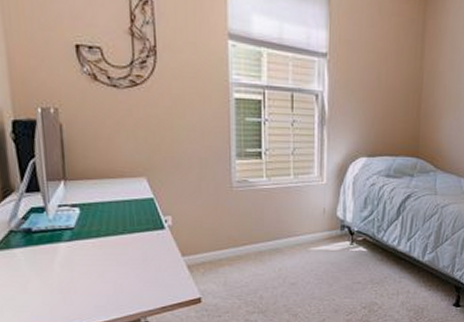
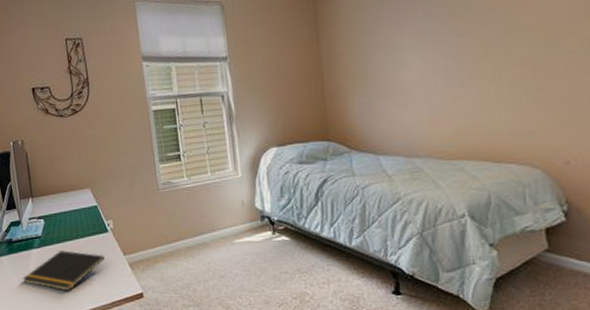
notepad: none [43,247,157,293] -> present [22,250,105,291]

